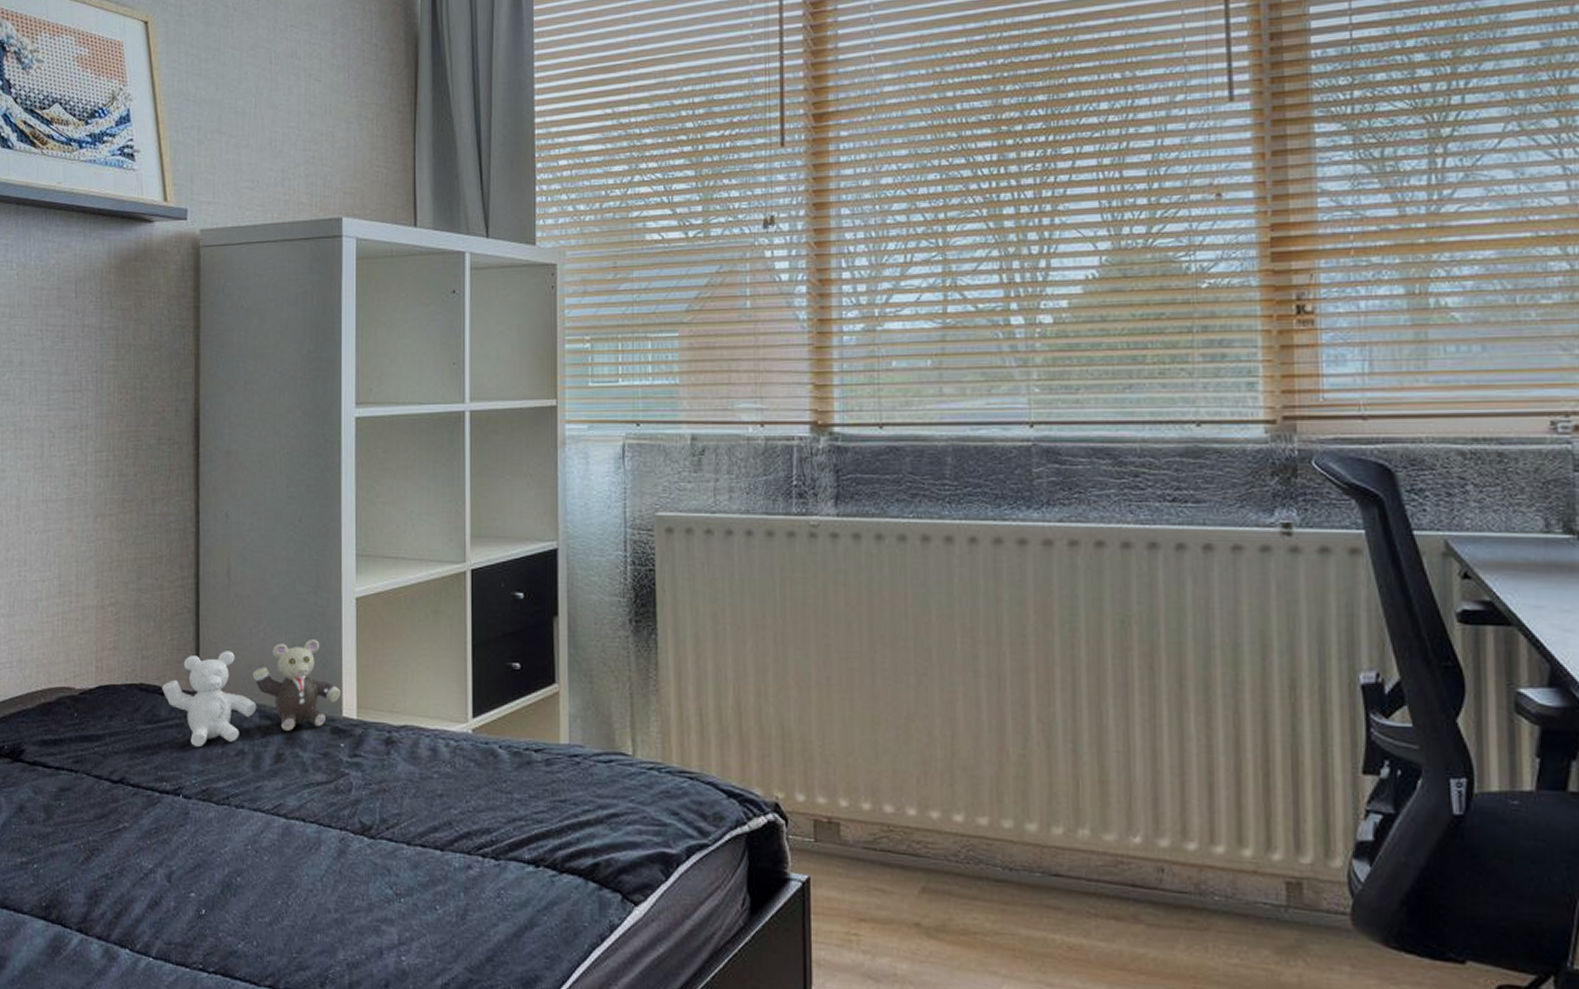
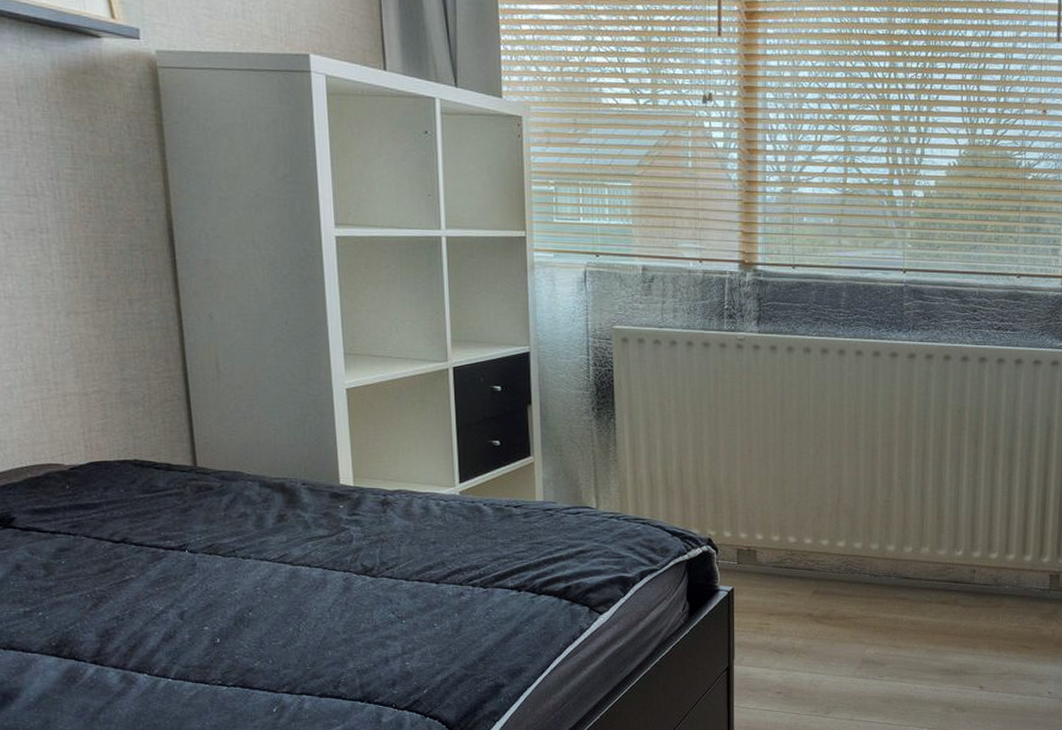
teddy bear: present [162,640,341,748] -> none [158,423,337,512]

